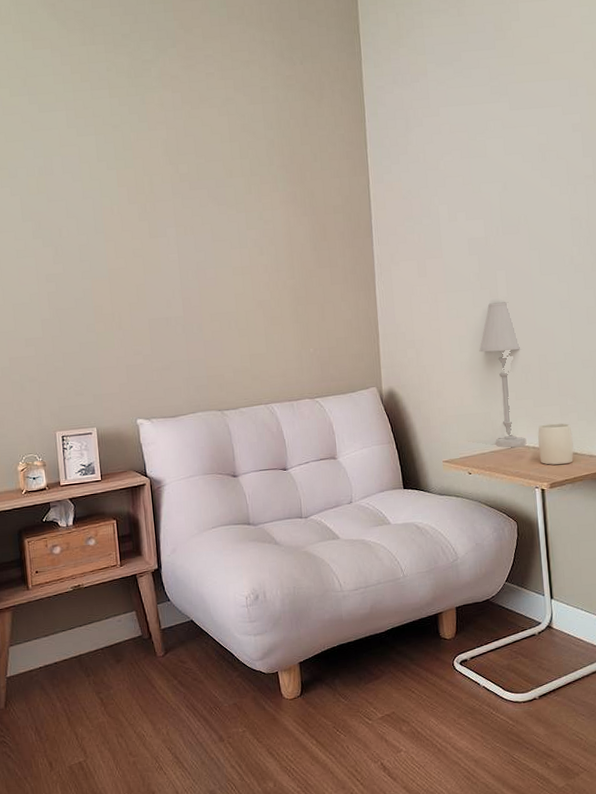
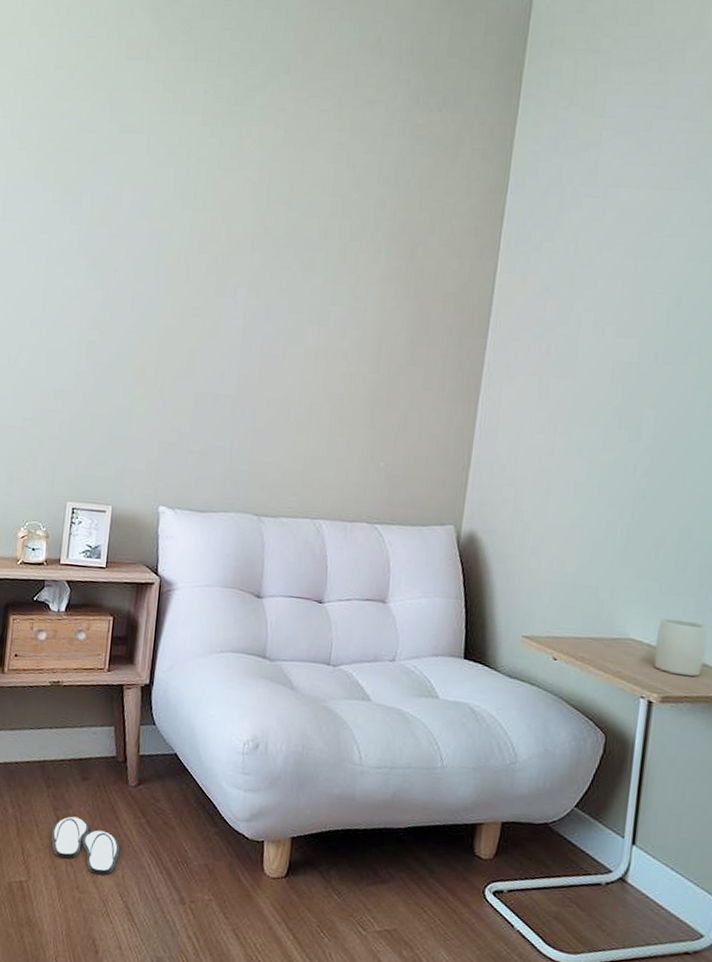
slippers: none [98,694,161,738] -> present [51,816,120,875]
table lamp: present [479,302,527,448] -> none [597,448,659,641]

